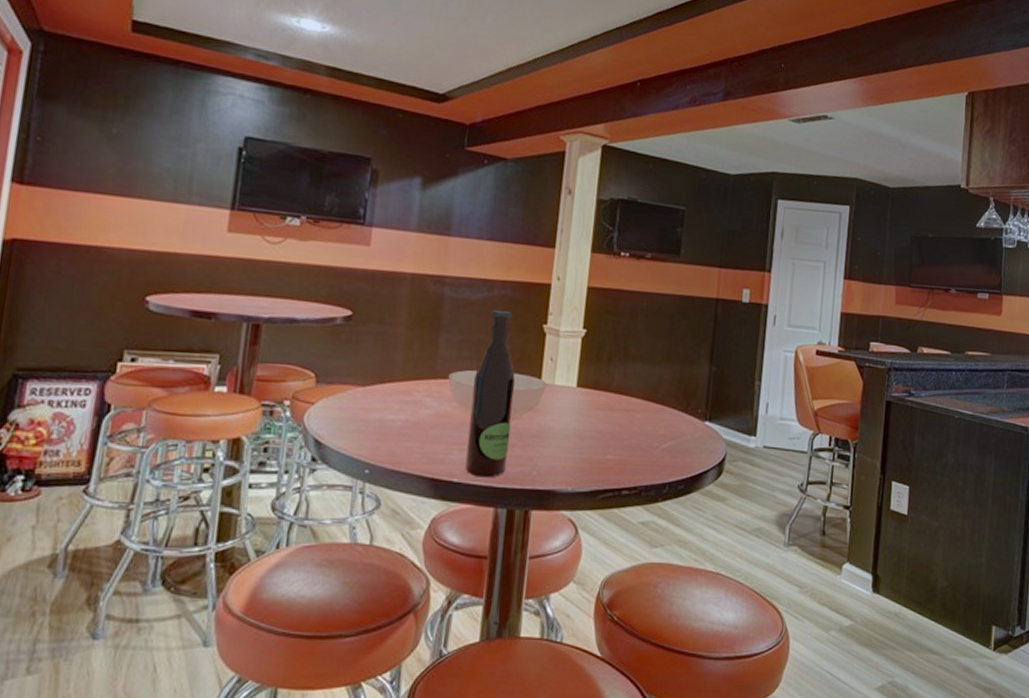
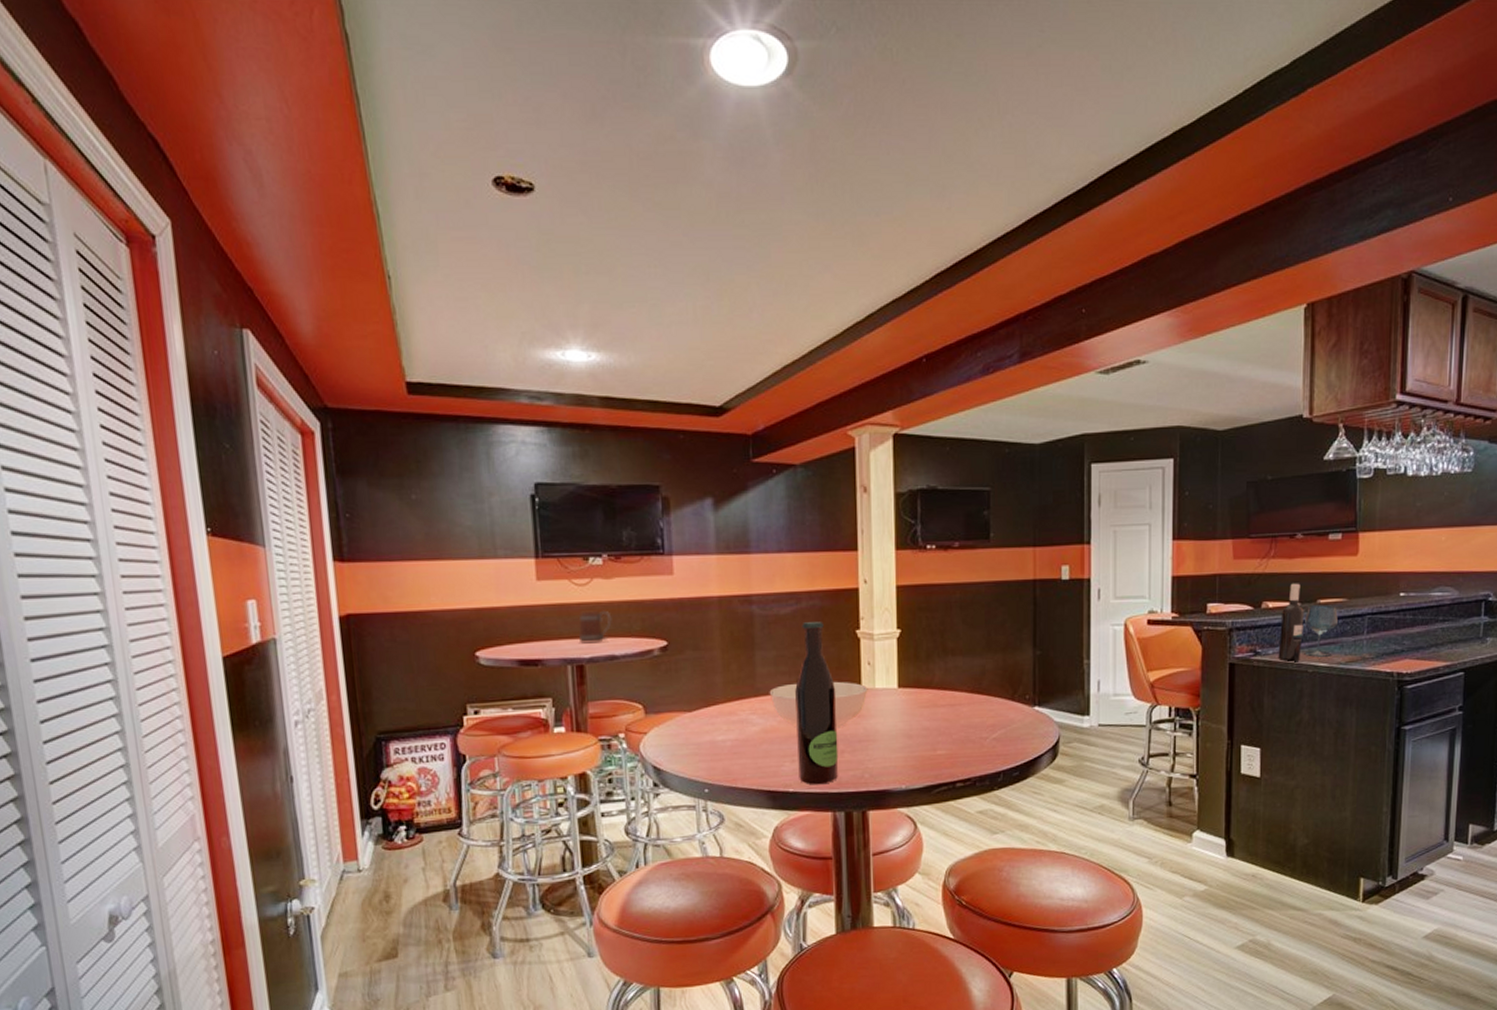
beer mug: none [260,269,299,304] -> present [578,610,612,644]
wine bottle: none [929,333,954,407] -> present [1278,583,1304,663]
wine glass: none [952,355,983,405] -> present [1304,605,1339,657]

